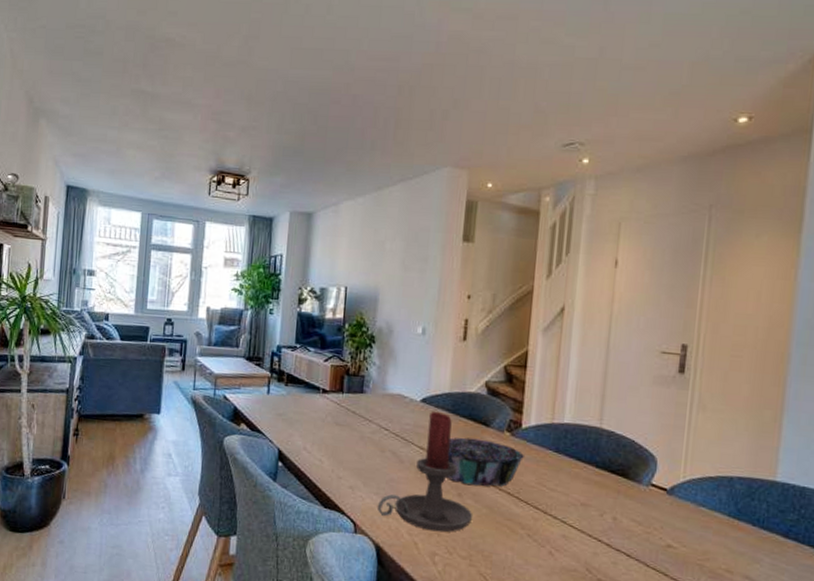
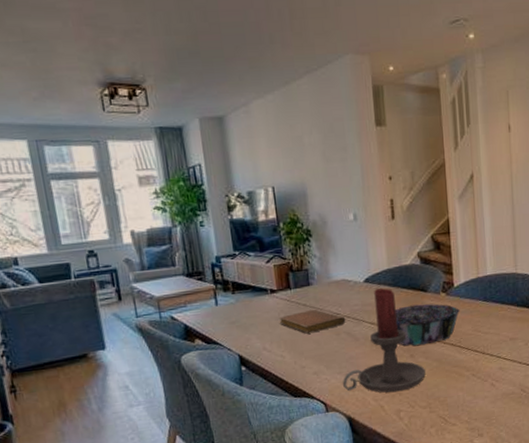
notebook: none [324,418,394,444] -> present [278,309,346,334]

